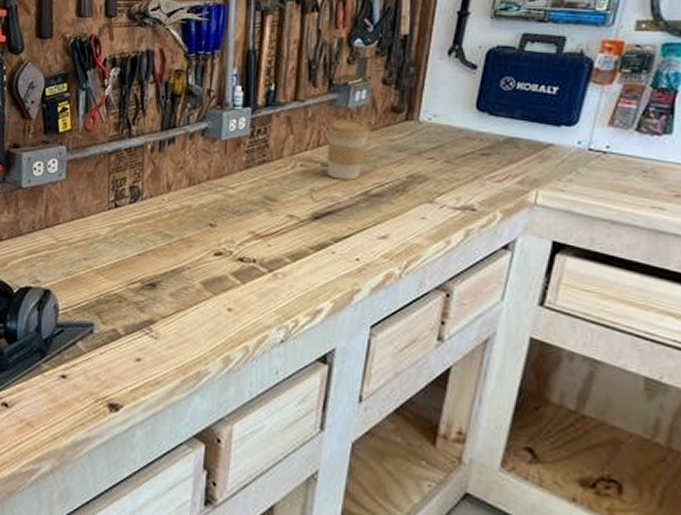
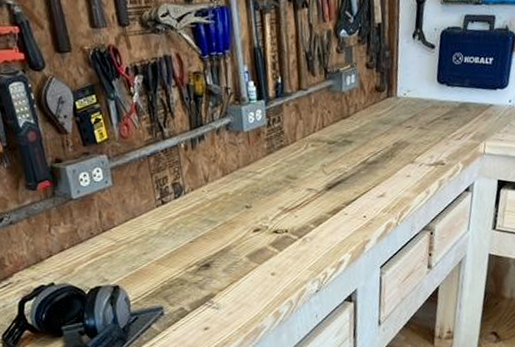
coffee cup: present [327,119,371,180] -> none [328,101,362,154]

